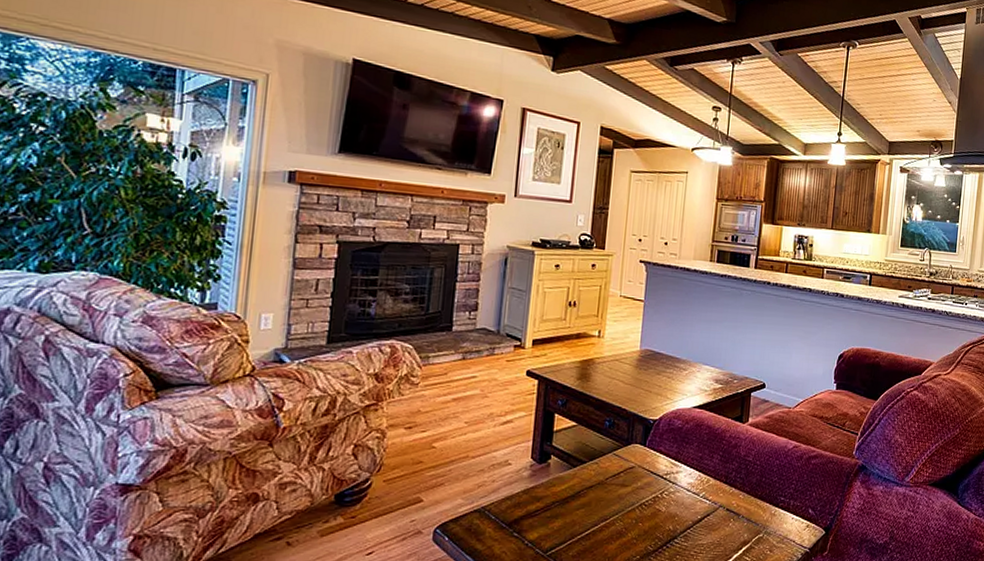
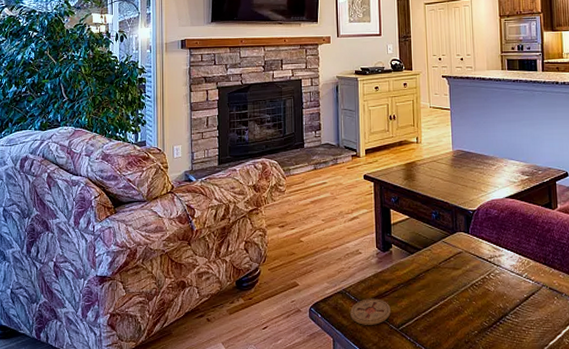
coaster: none [487,518,540,550] -> present [350,298,391,325]

